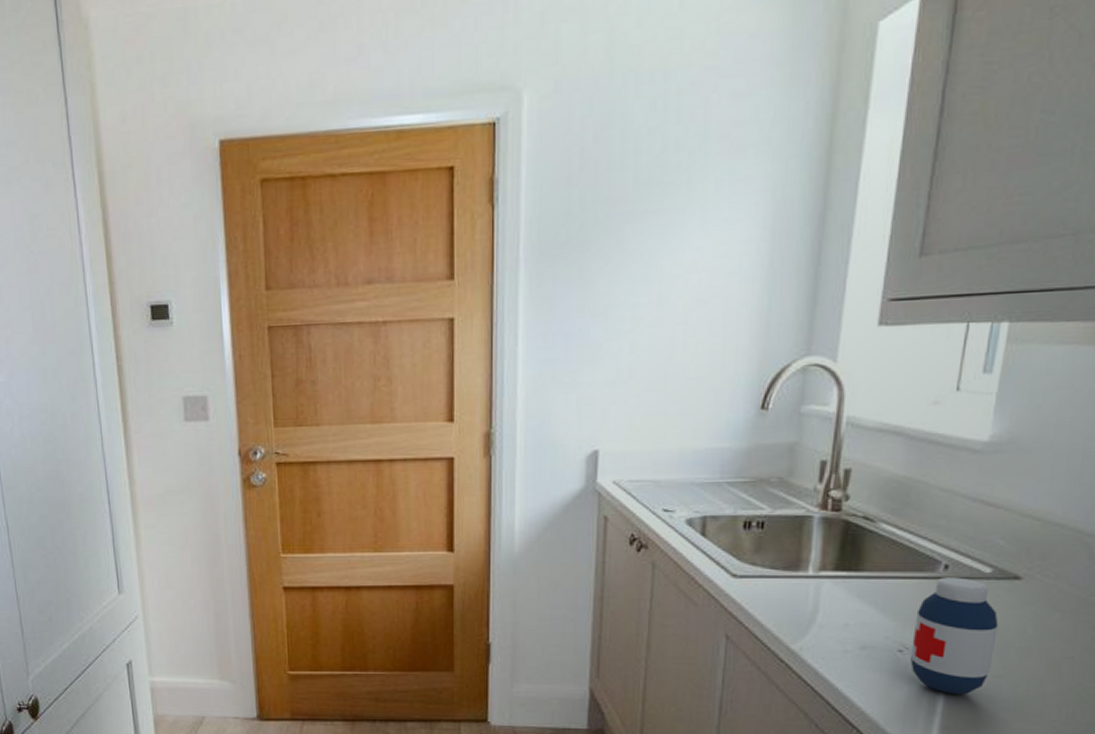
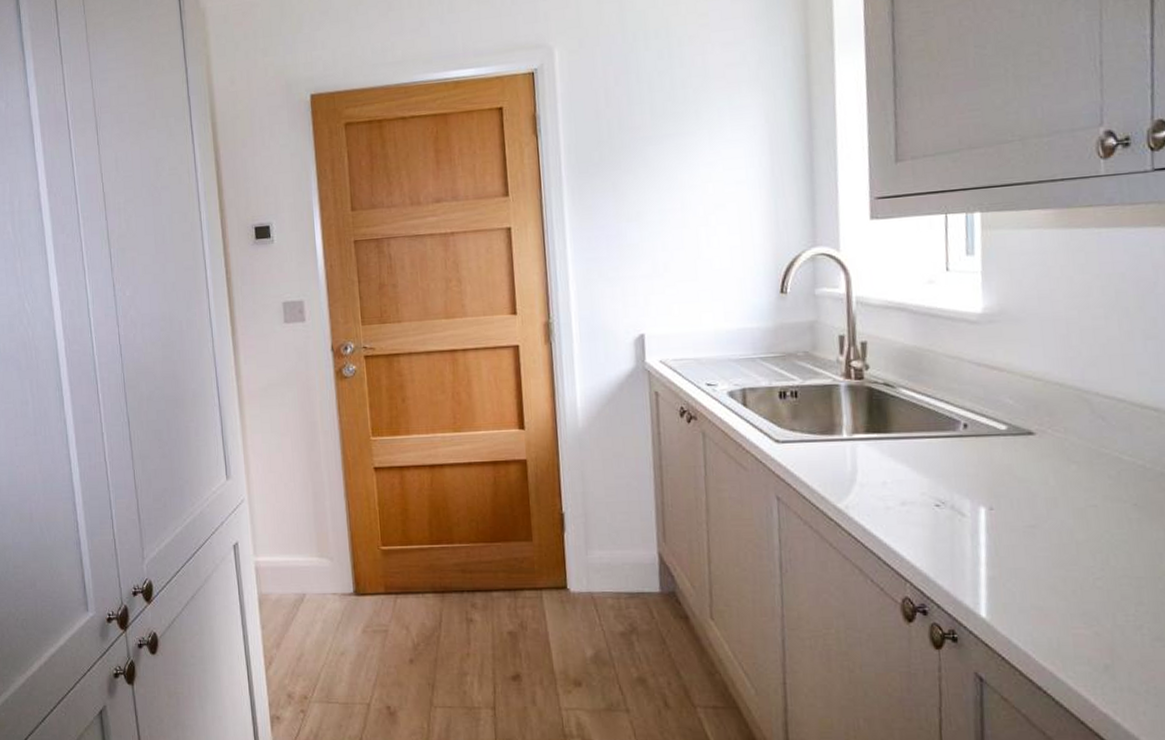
medicine bottle: present [910,577,999,694] -> none [946,435,1023,545]

